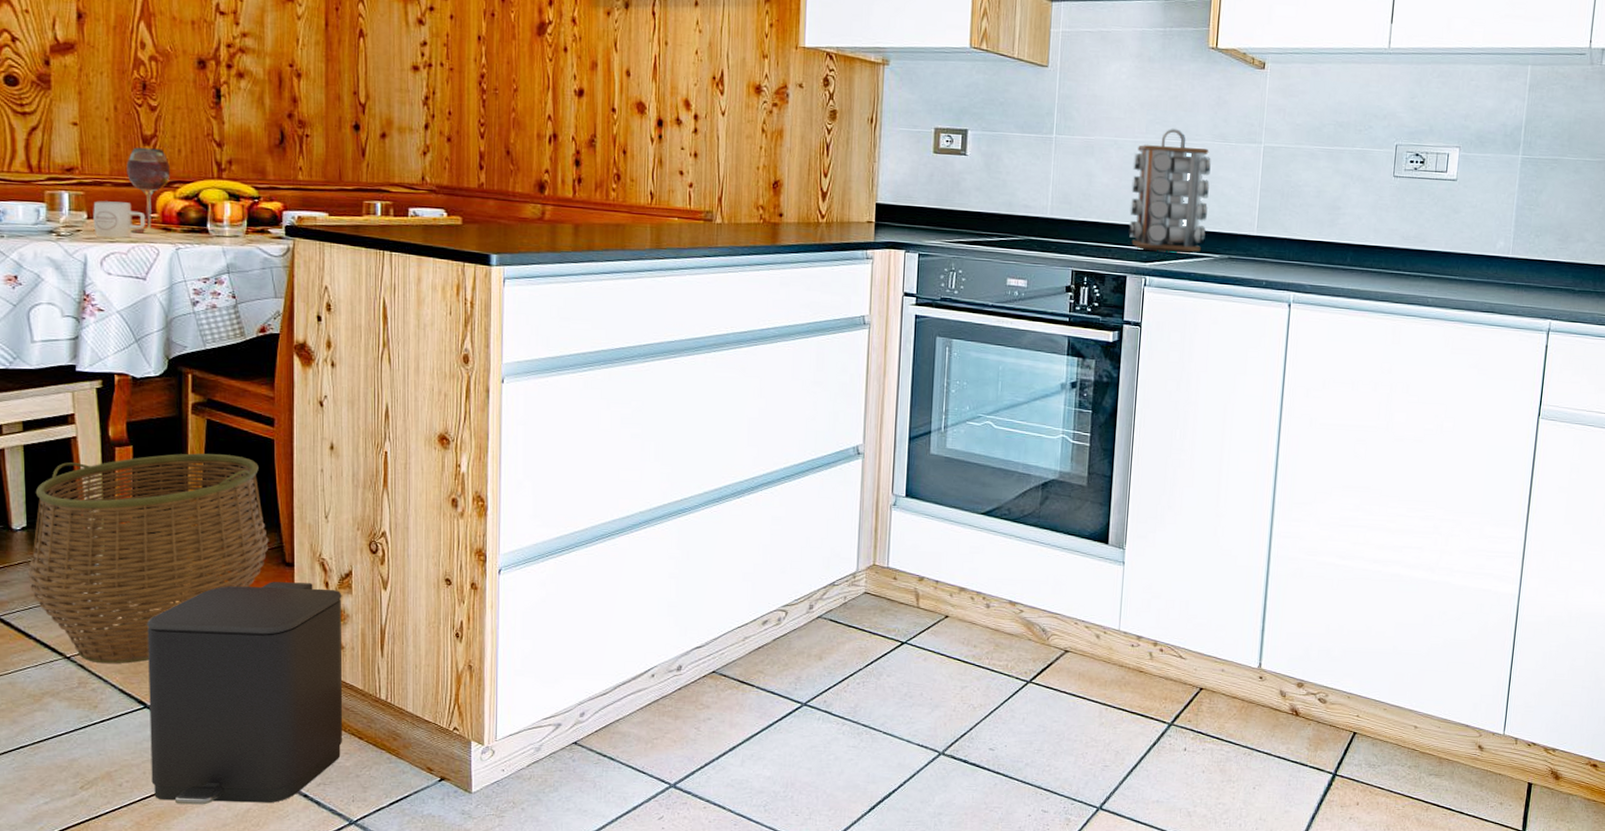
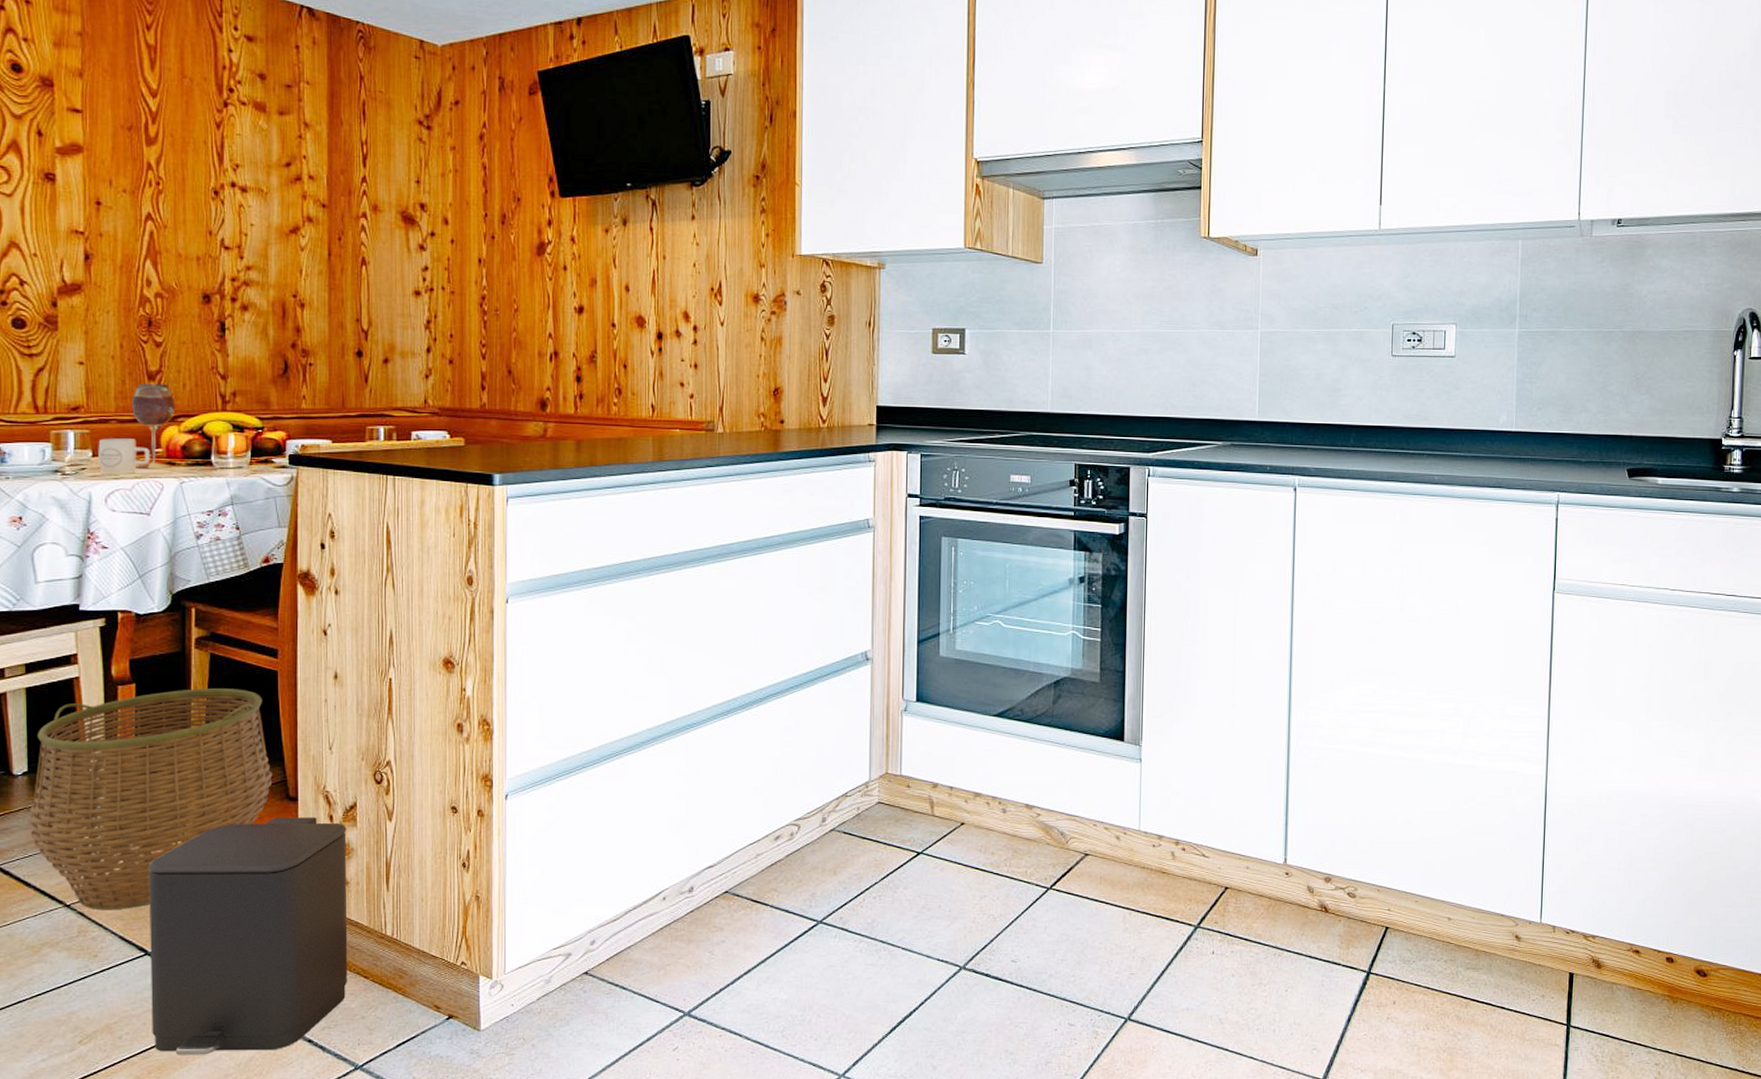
spice rack: present [1128,129,1211,253] -> none [1130,319,1209,442]

